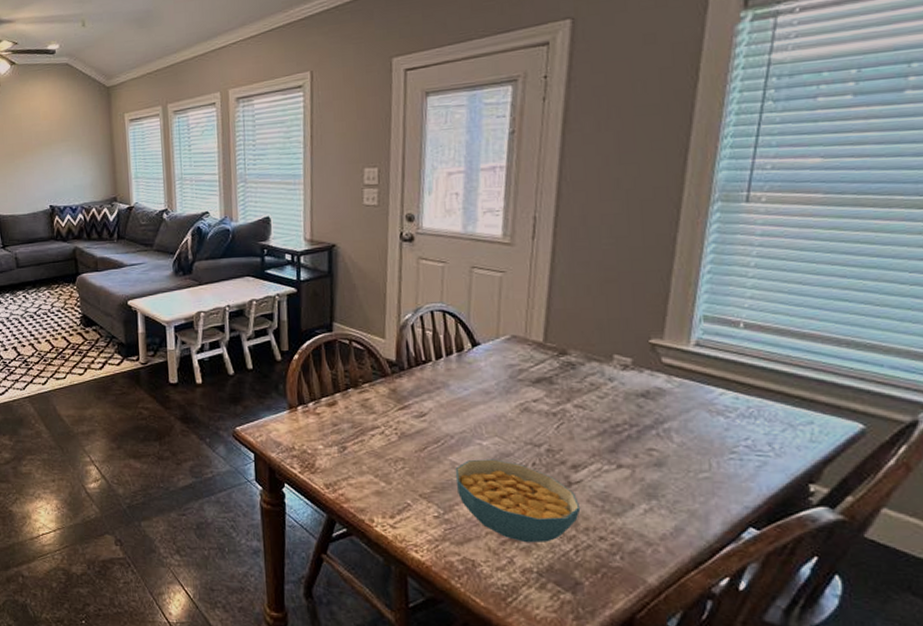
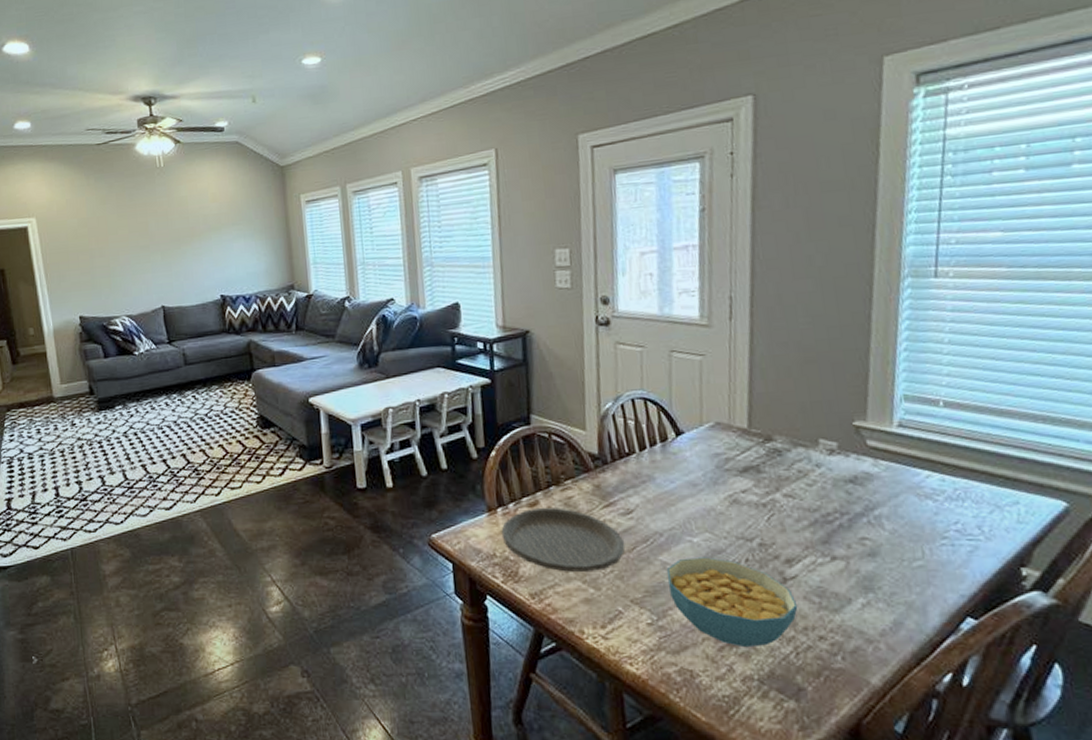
plate: none [300,407,417,468] -> present [501,507,625,573]

